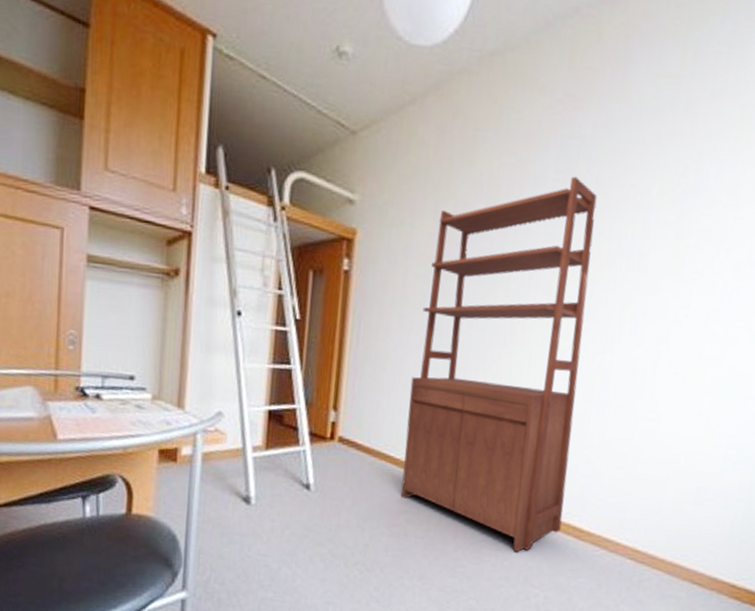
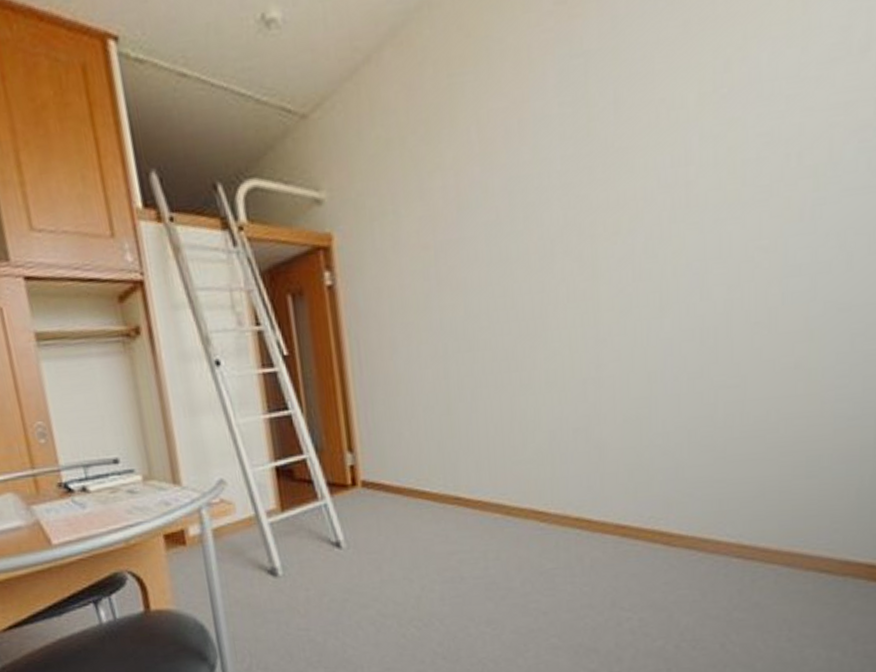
bookshelf: present [401,176,598,553] -> none [427,105,645,575]

